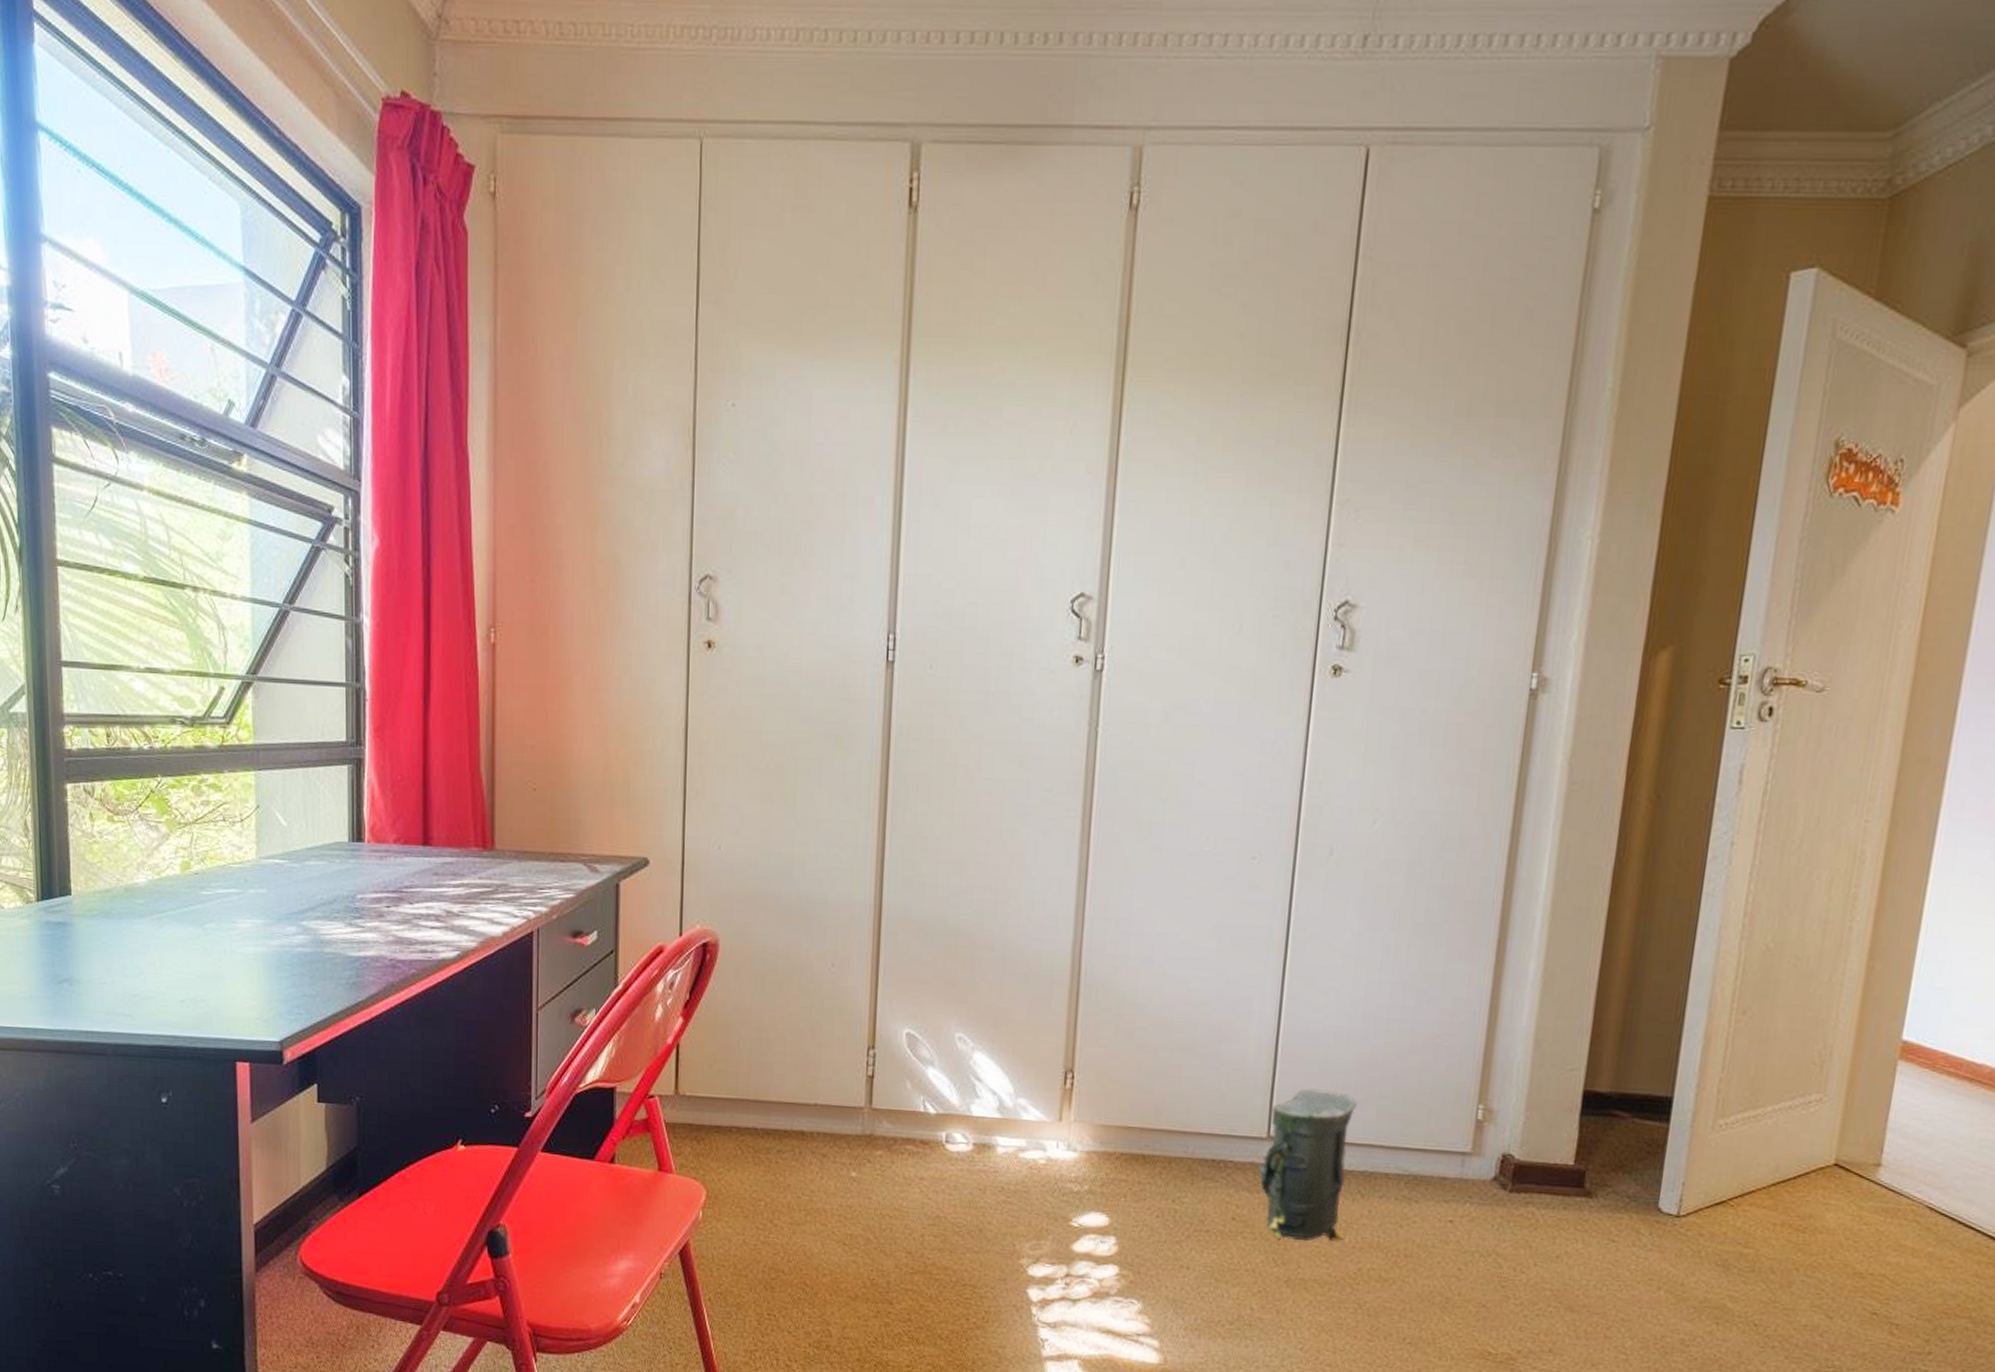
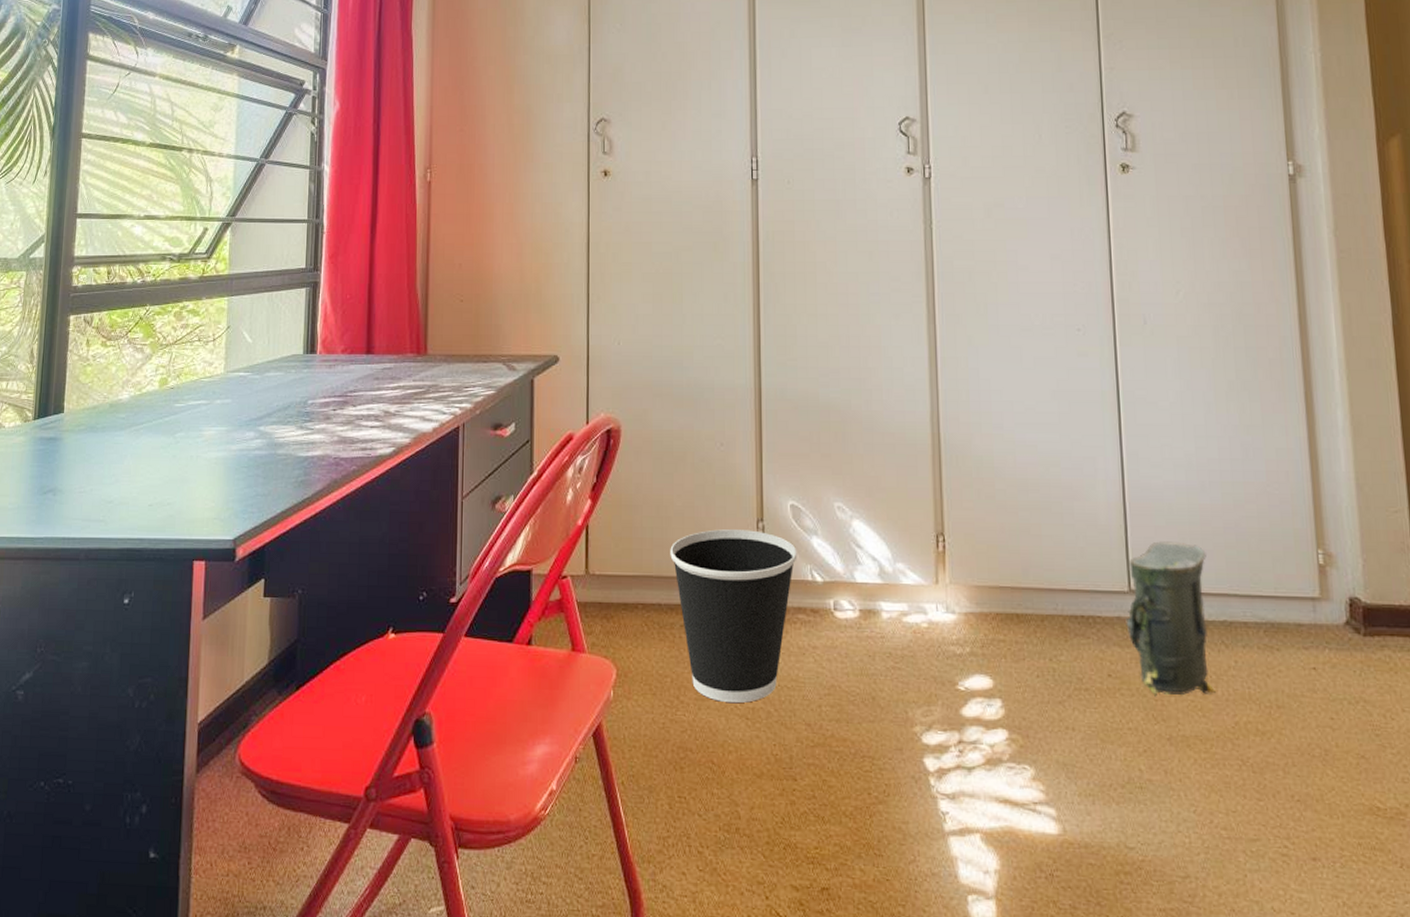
wastebasket: none [769,1055,910,1230] -> present [670,529,797,704]

